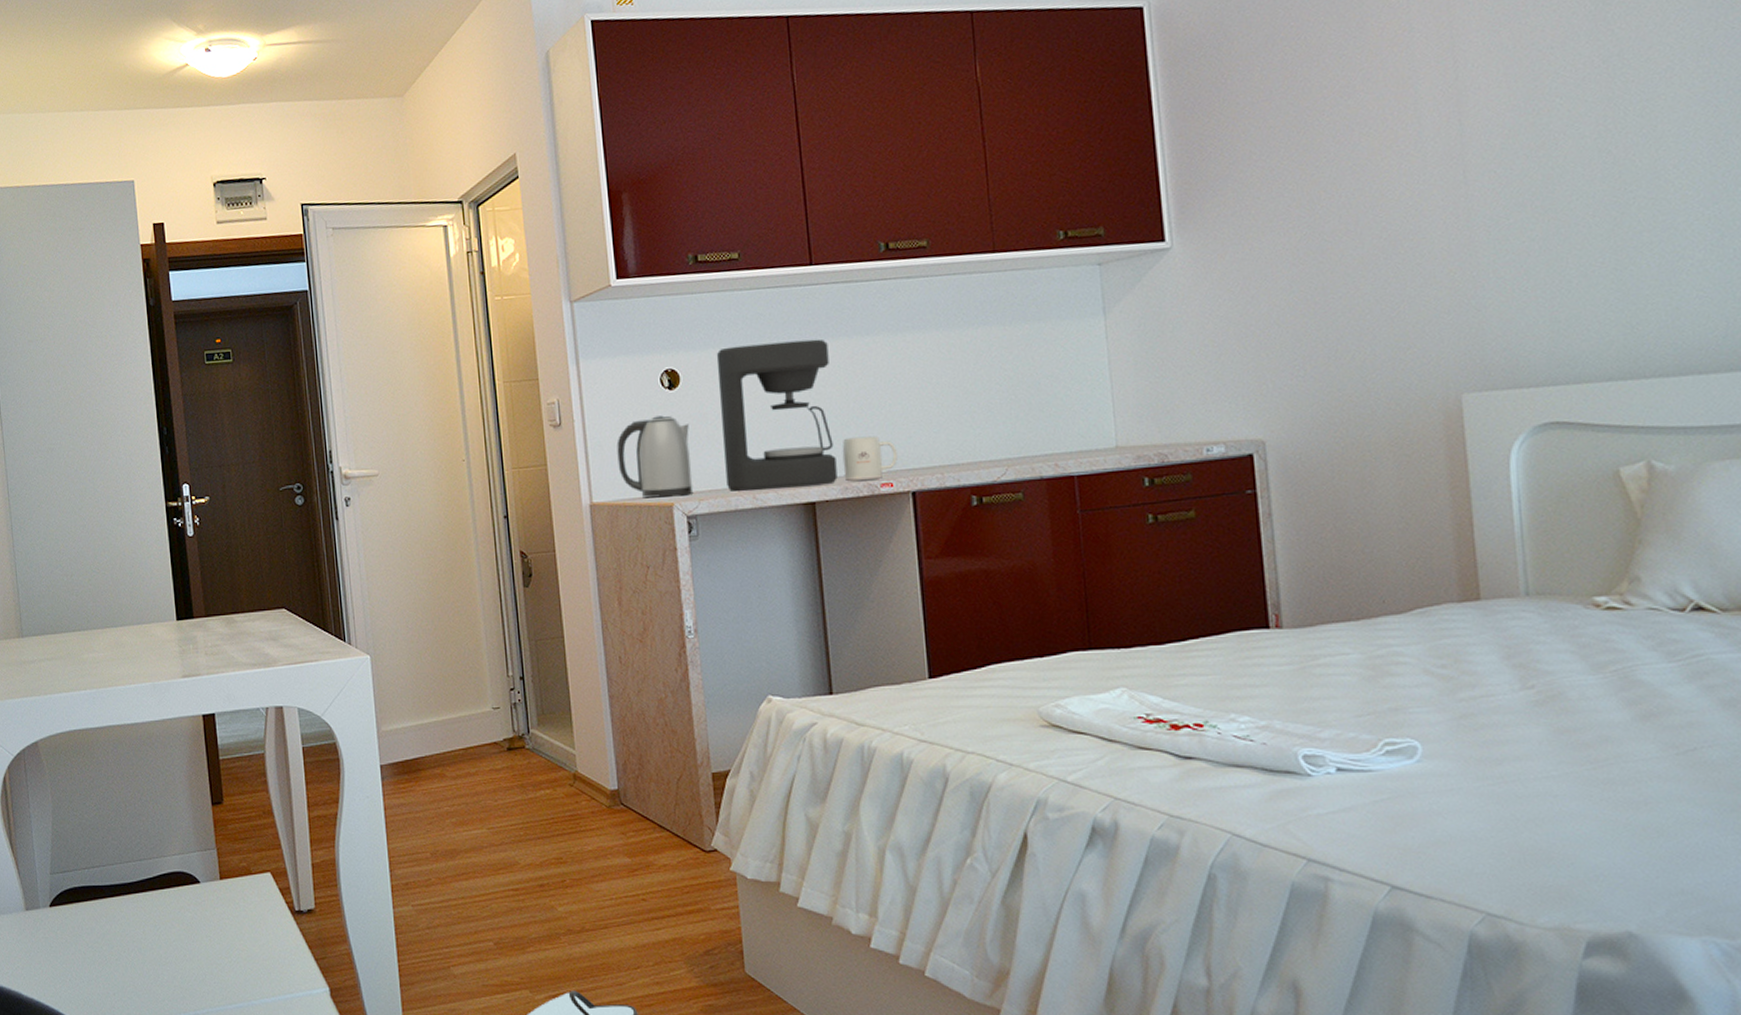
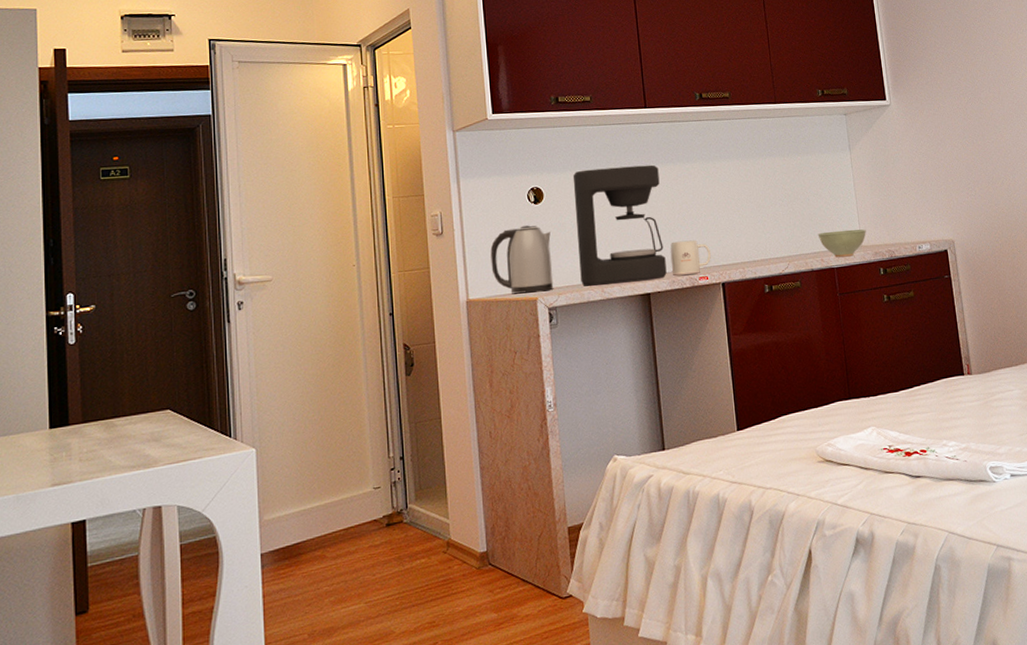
bowl: none [1050,423,1126,462] -> present [817,229,867,258]

